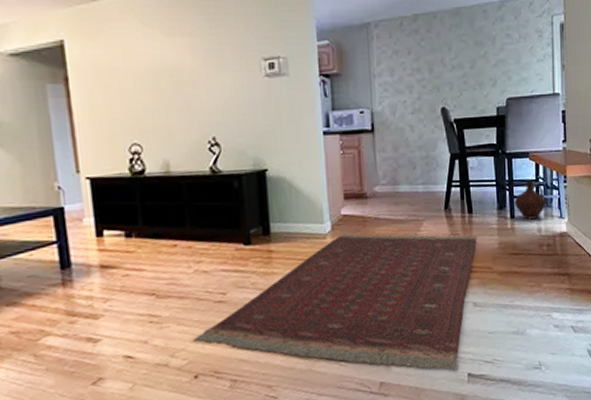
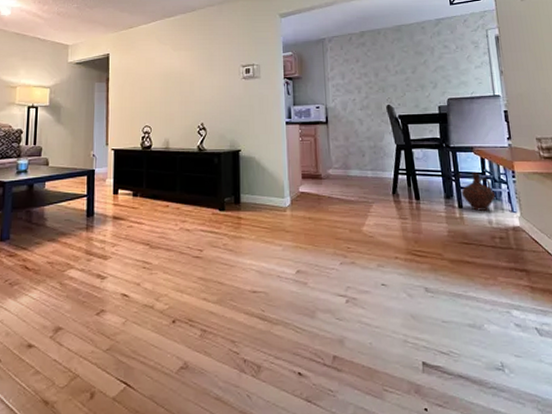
area rug: present [192,233,478,370] -> none [174,208,426,356]

